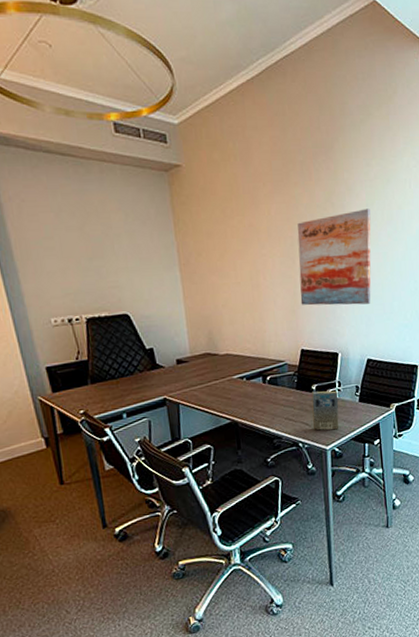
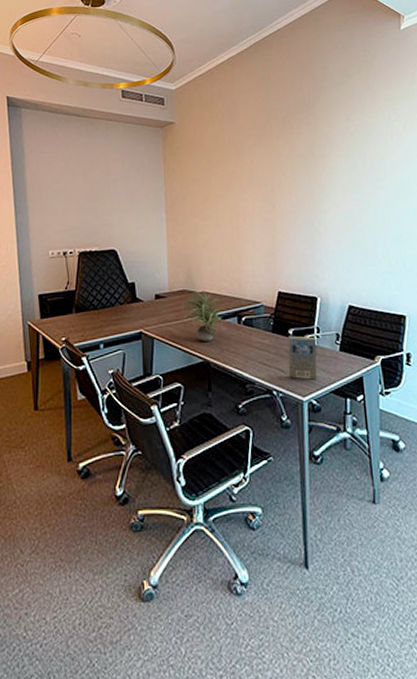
potted plant: none [204,352,252,403] -> present [180,290,227,341]
wall art: present [297,208,371,306] -> none [278,158,353,250]

